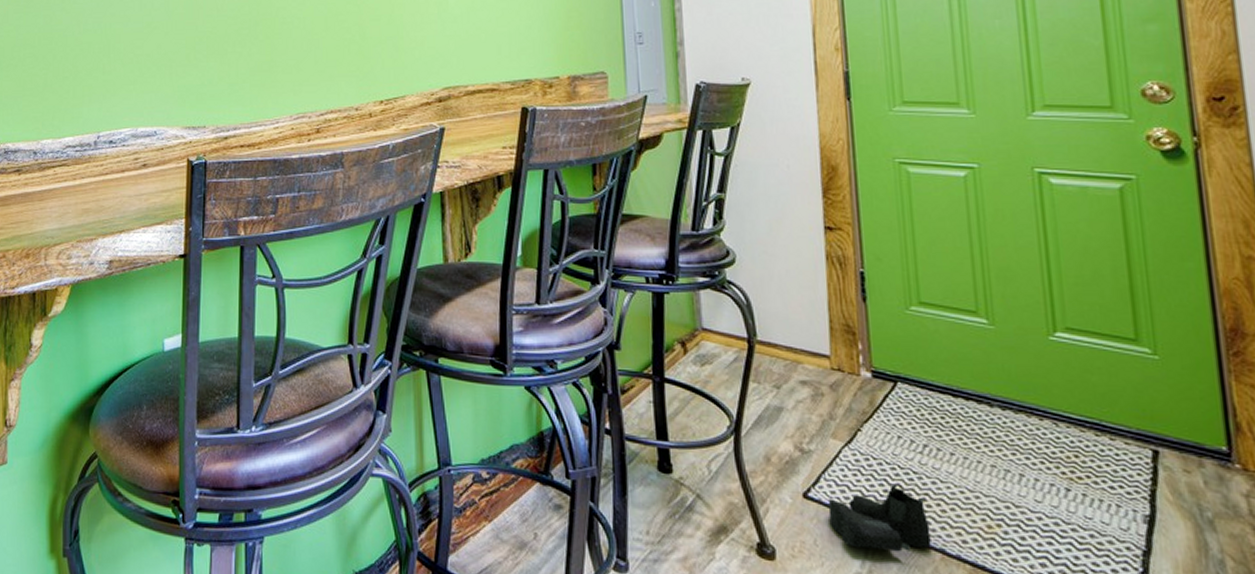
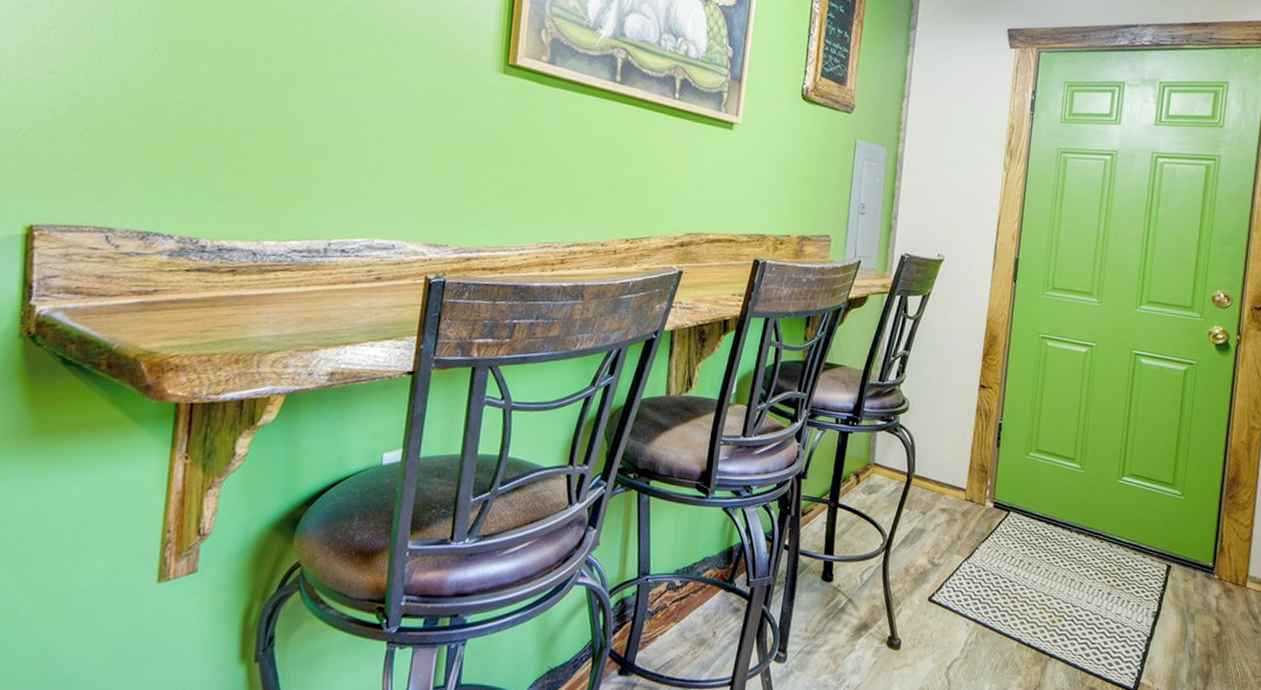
boots: present [828,484,931,552] -> none [943,590,1014,642]

